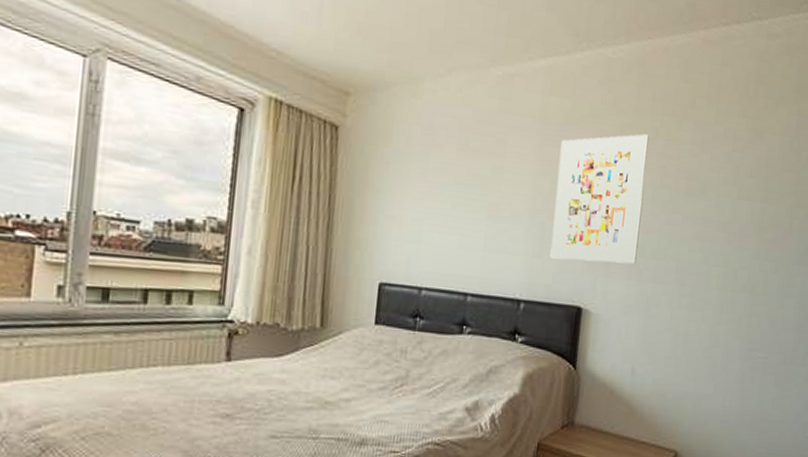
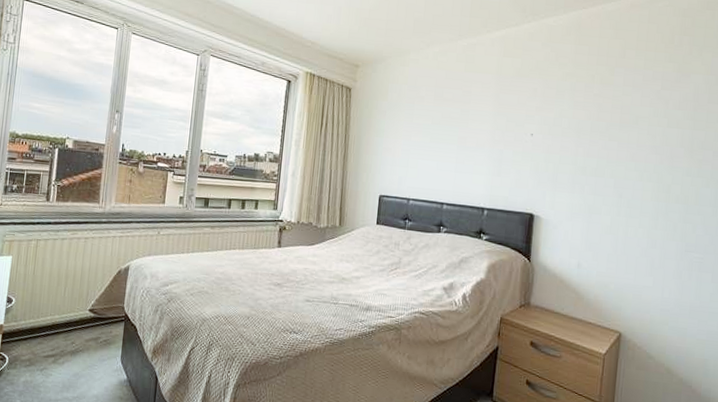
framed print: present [550,134,649,265] -> none [507,80,586,181]

